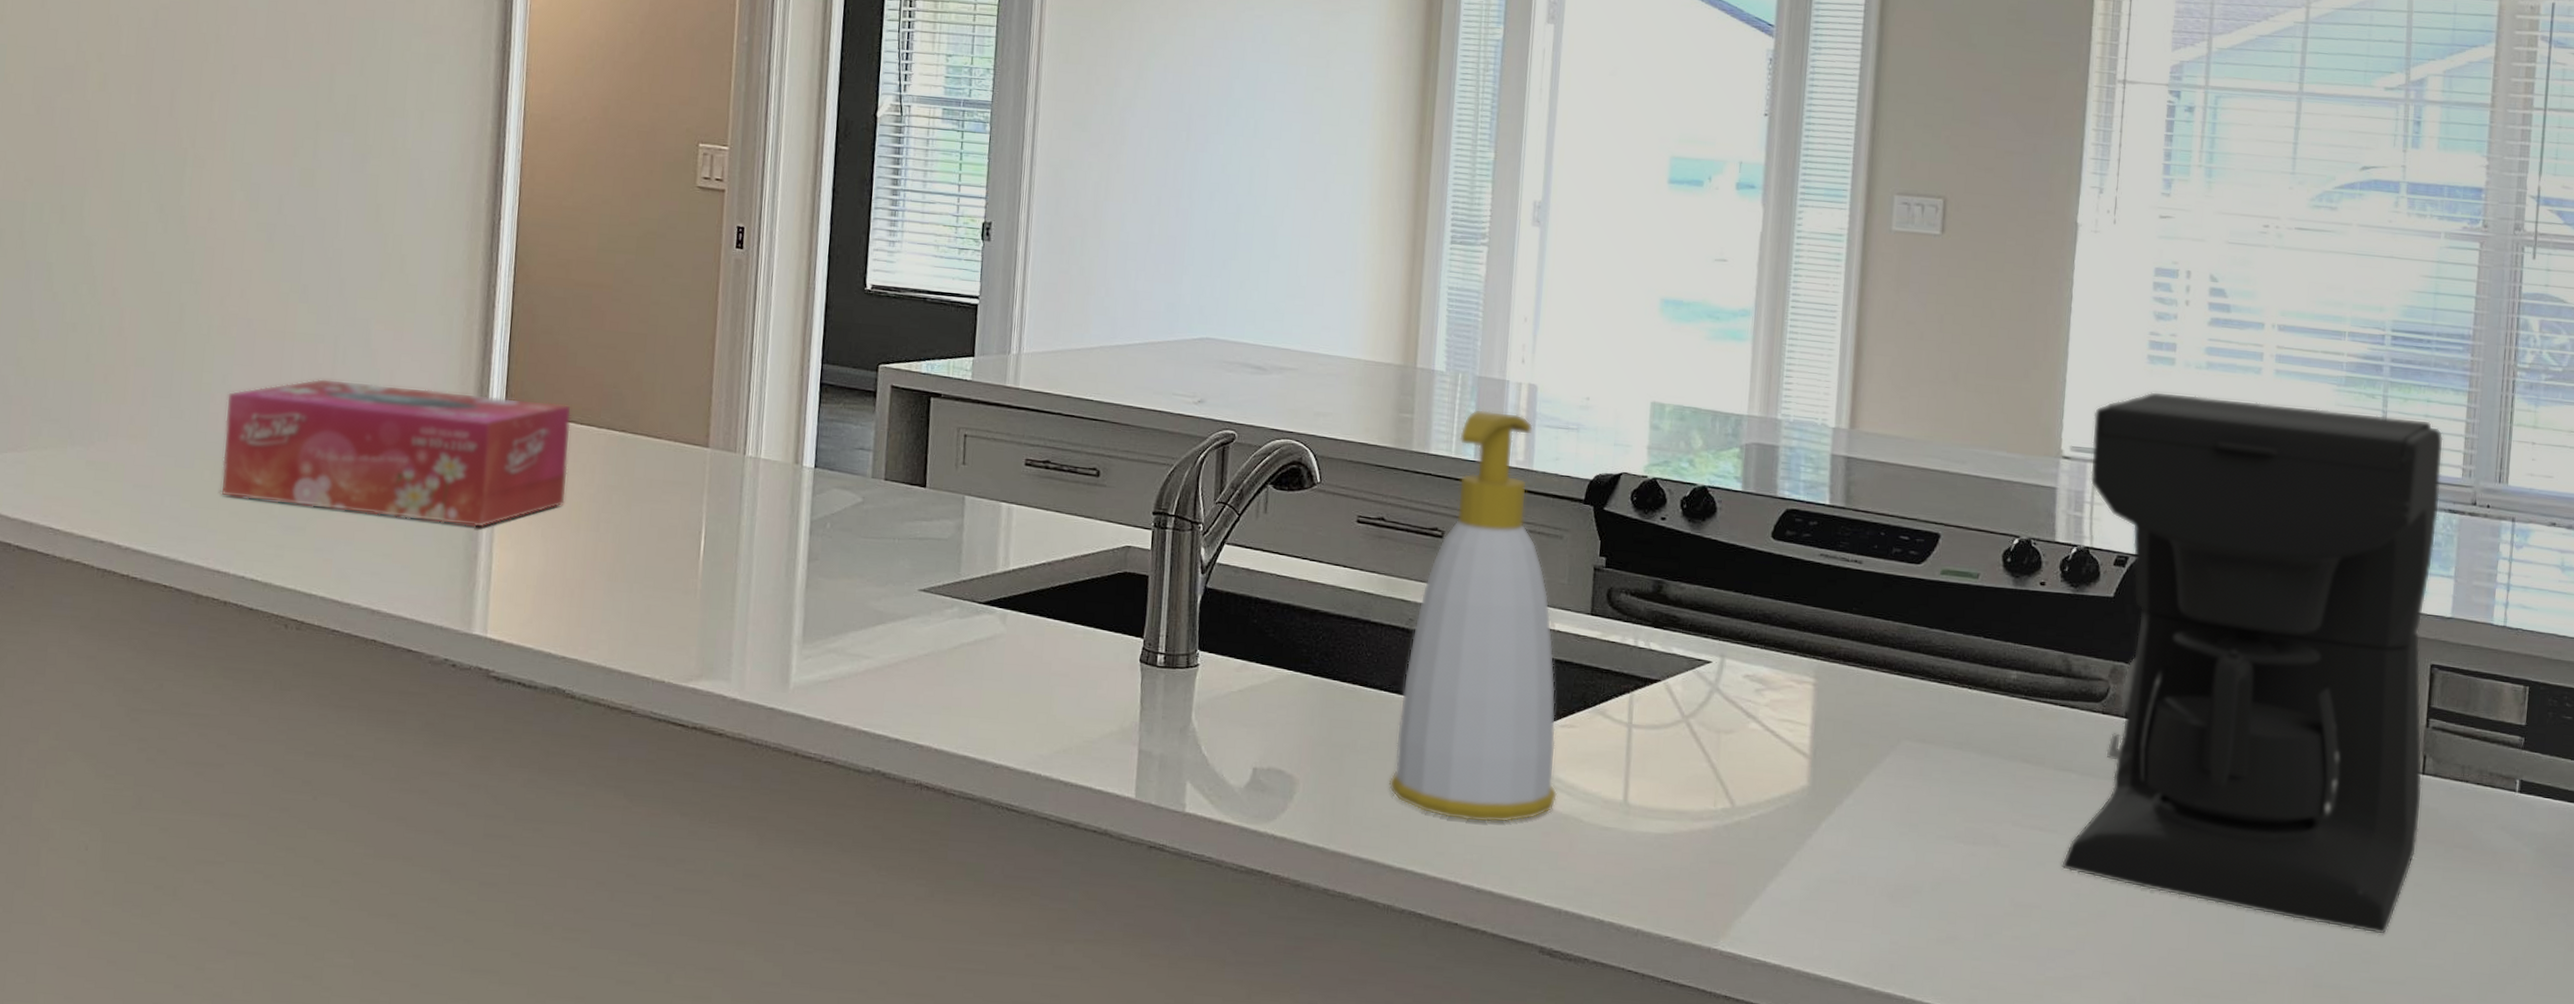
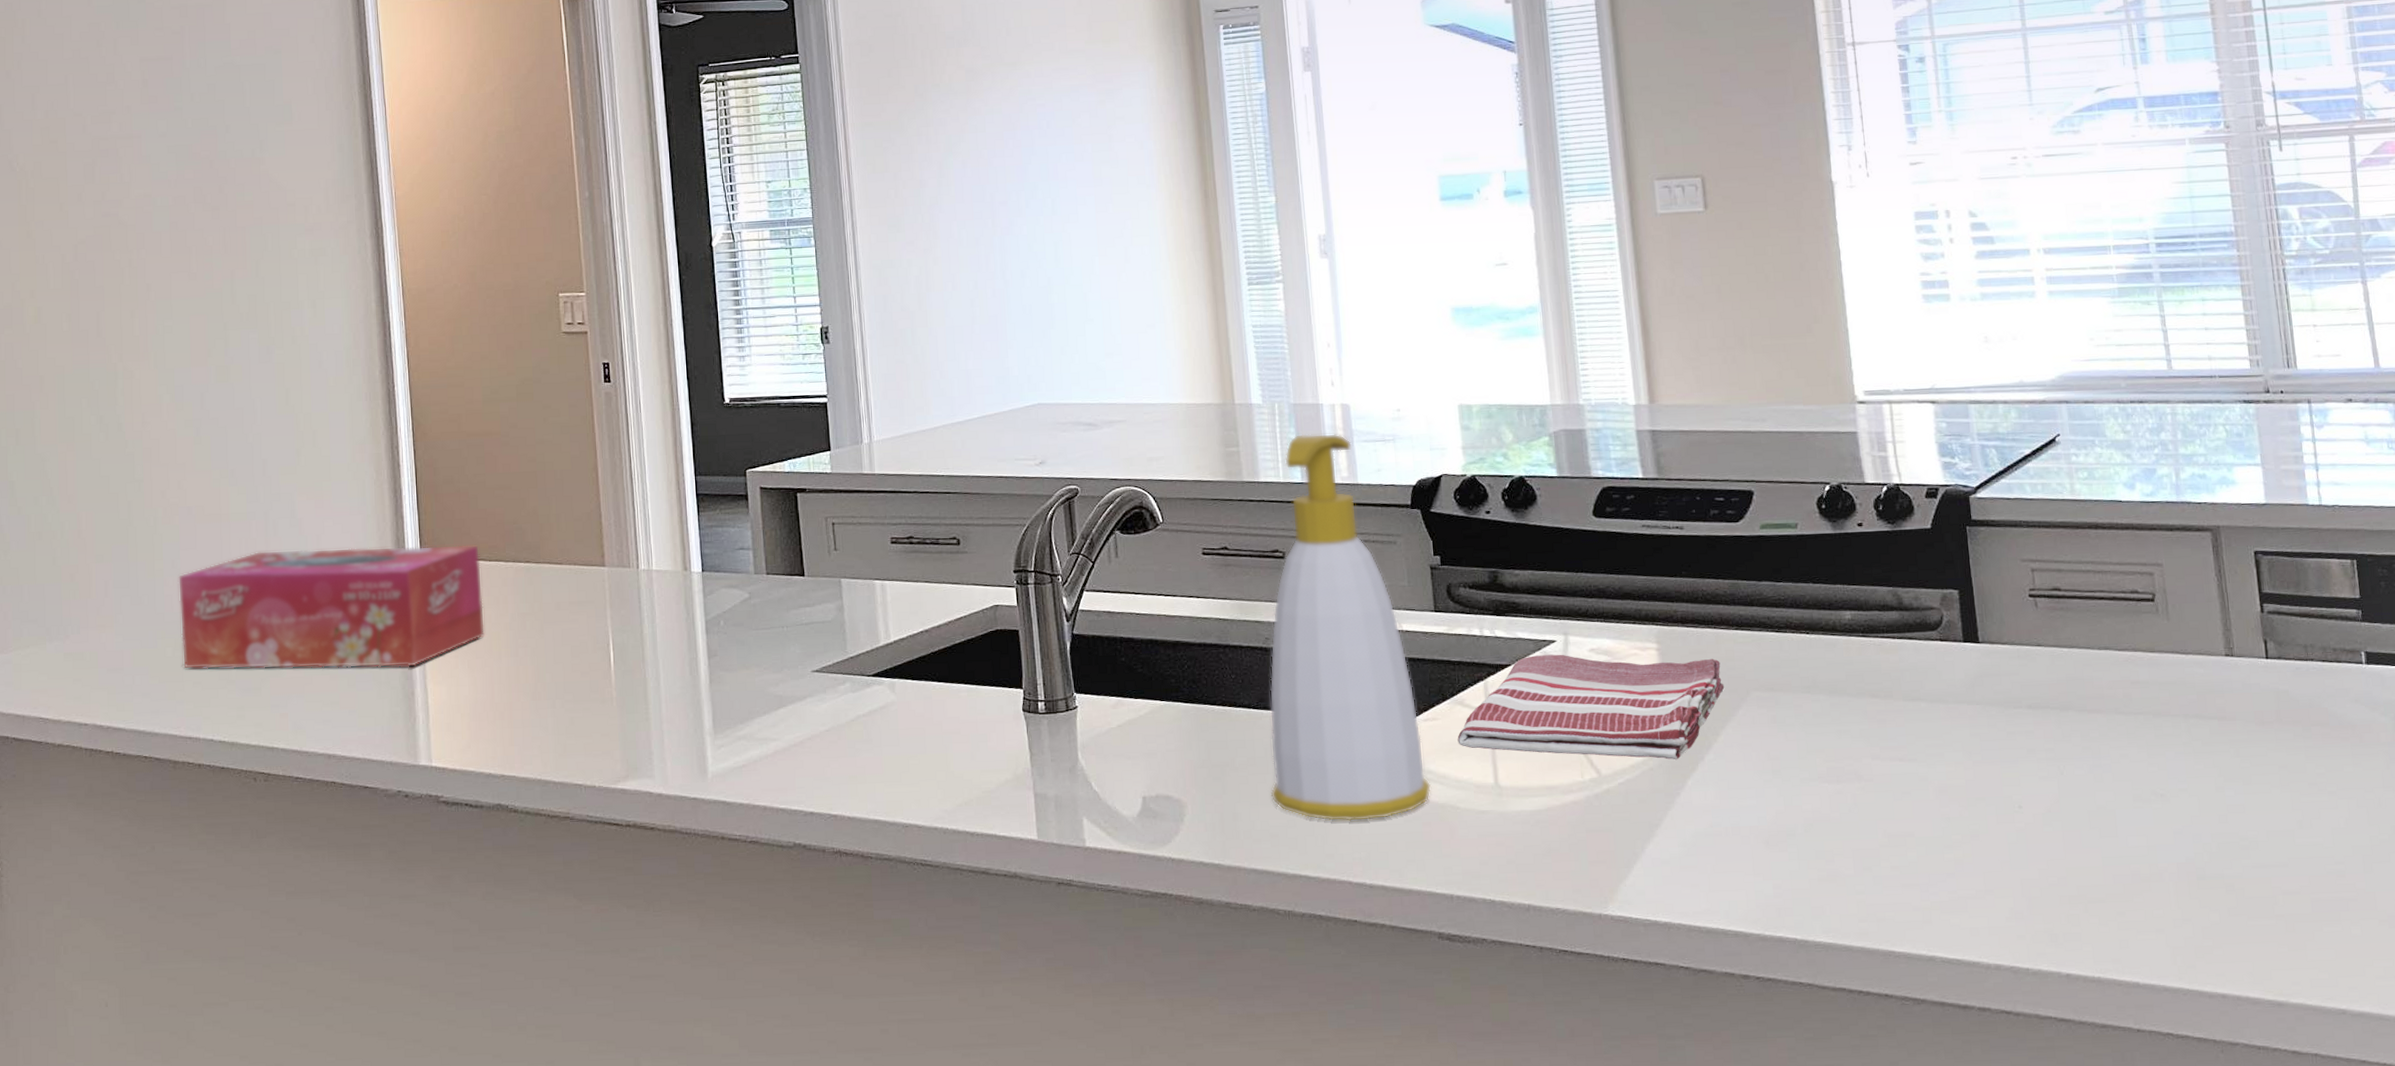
dish towel: none [1592,674,1876,800] -> present [1457,654,1725,760]
coffee maker: present [2061,391,2444,934] -> none [1880,318,2275,820]

